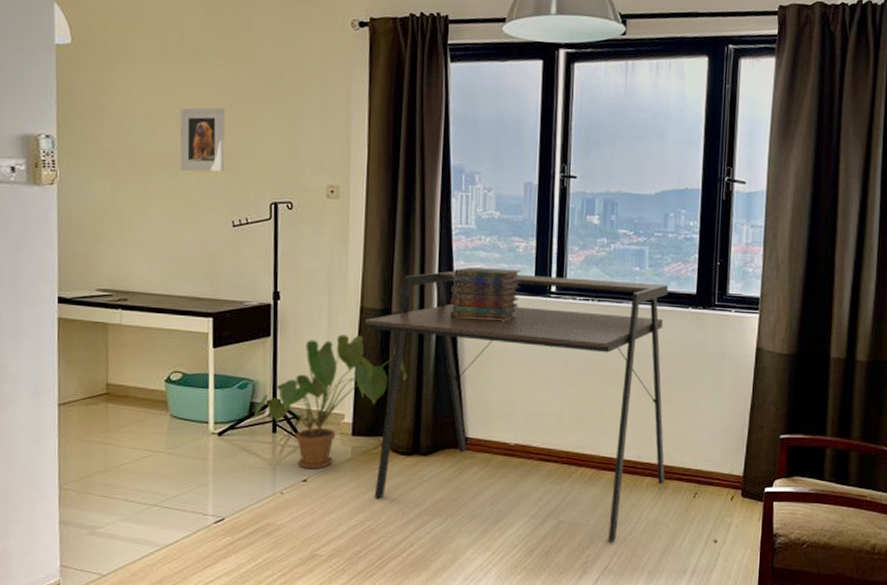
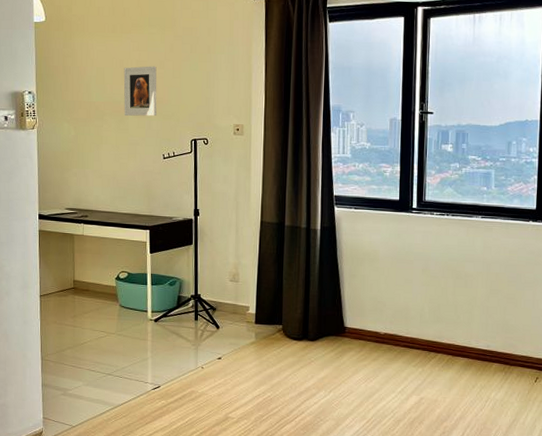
house plant: present [253,334,407,469] -> none [180,243,298,350]
desk: present [365,270,668,543] -> none [264,191,511,417]
book stack: present [449,267,521,321] -> none [330,189,388,233]

